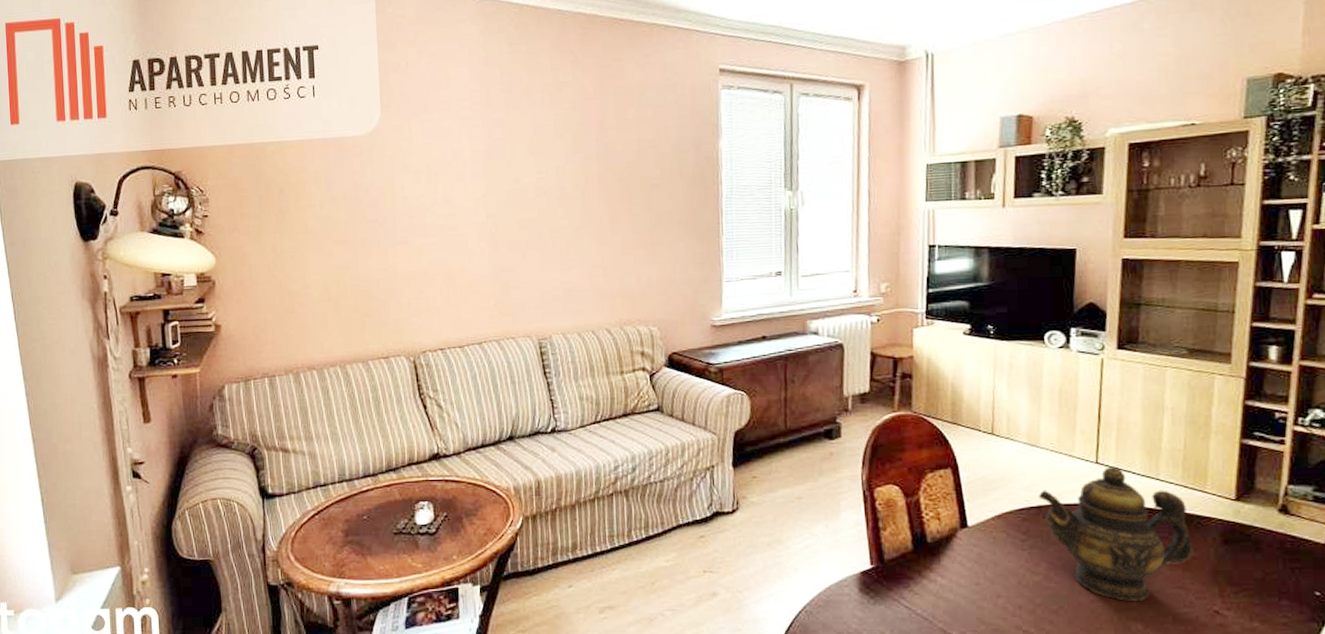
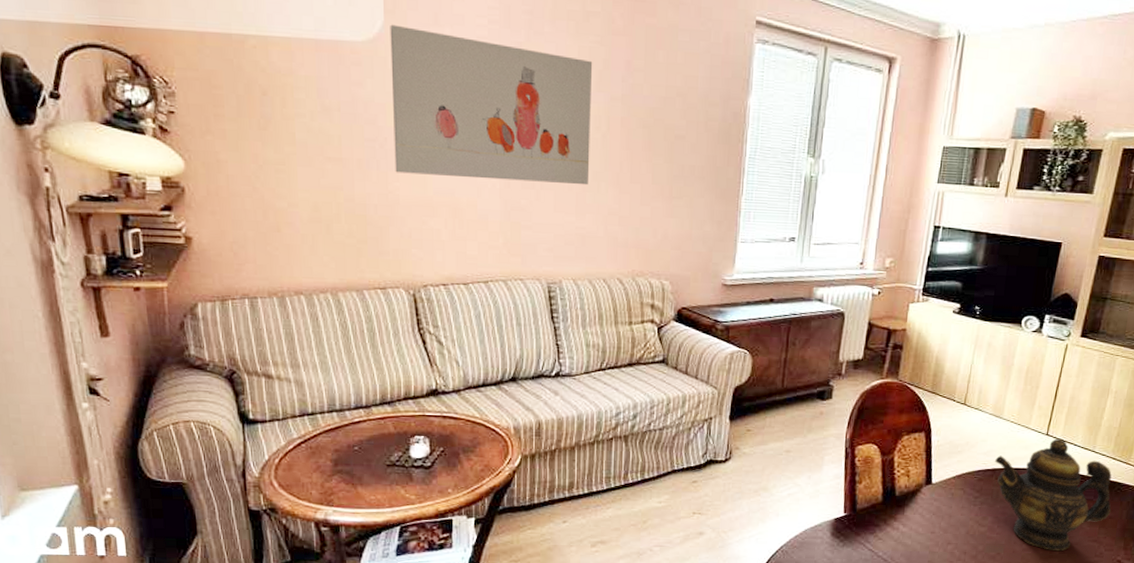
wall art: none [386,117,572,249] -> present [390,24,593,186]

